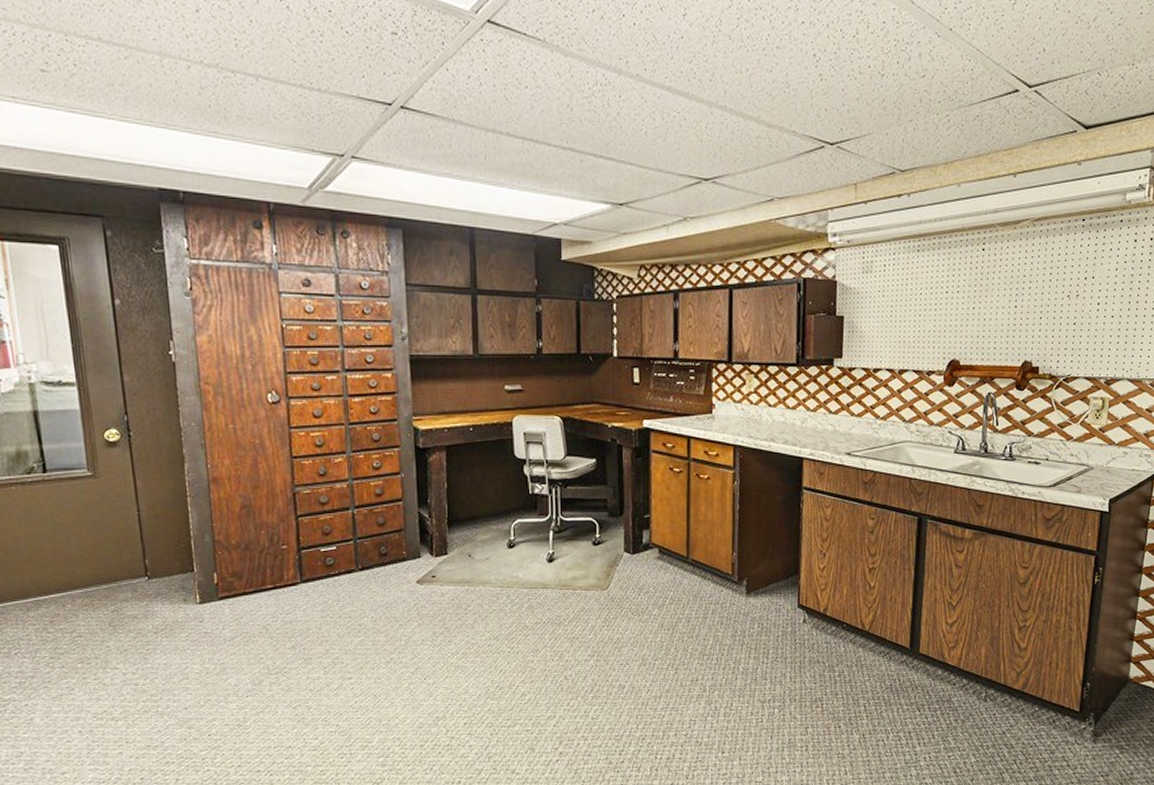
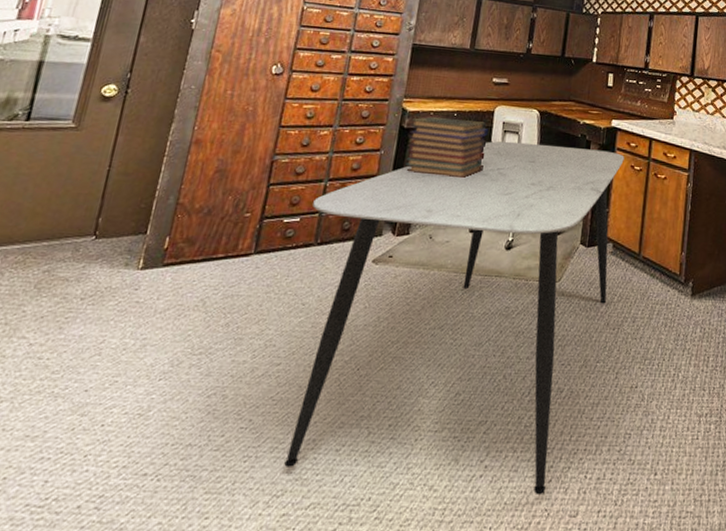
dining table: none [345,453,661,774] -> present [284,141,625,495]
book stack: none [426,433,511,494] -> present [405,116,489,178]

